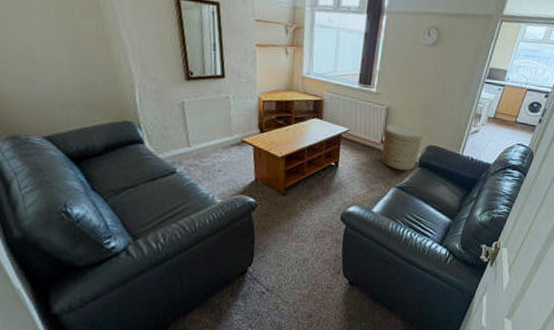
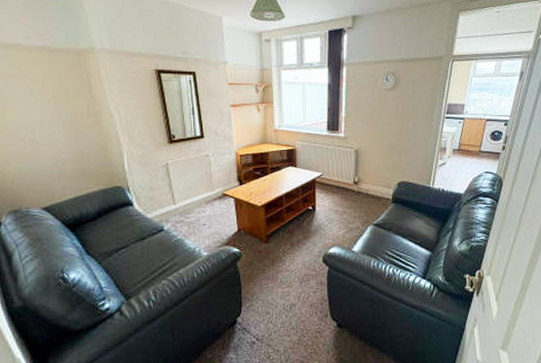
basket: present [381,124,424,171] -> none [355,165,394,209]

